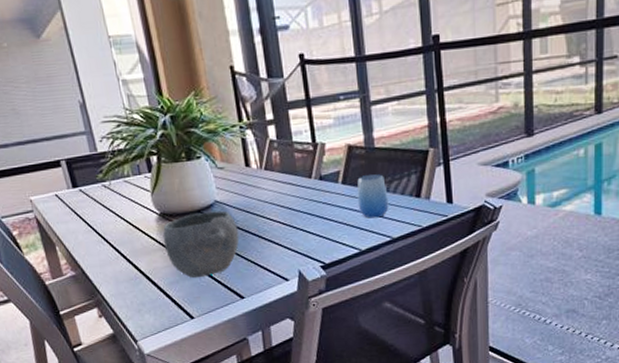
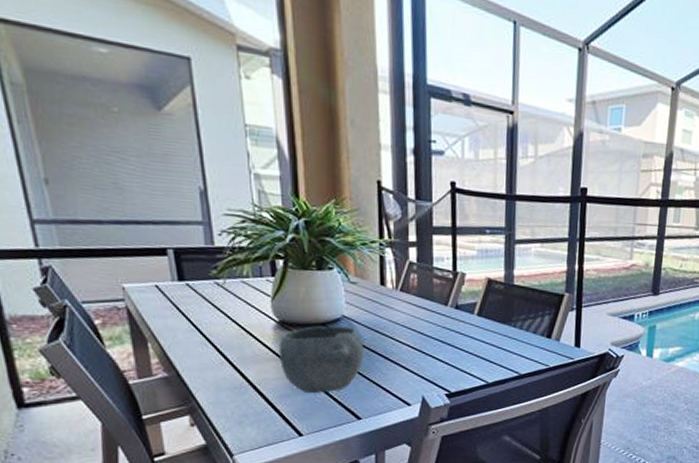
cup: present [357,174,389,218] -> none [490,310,521,353]

